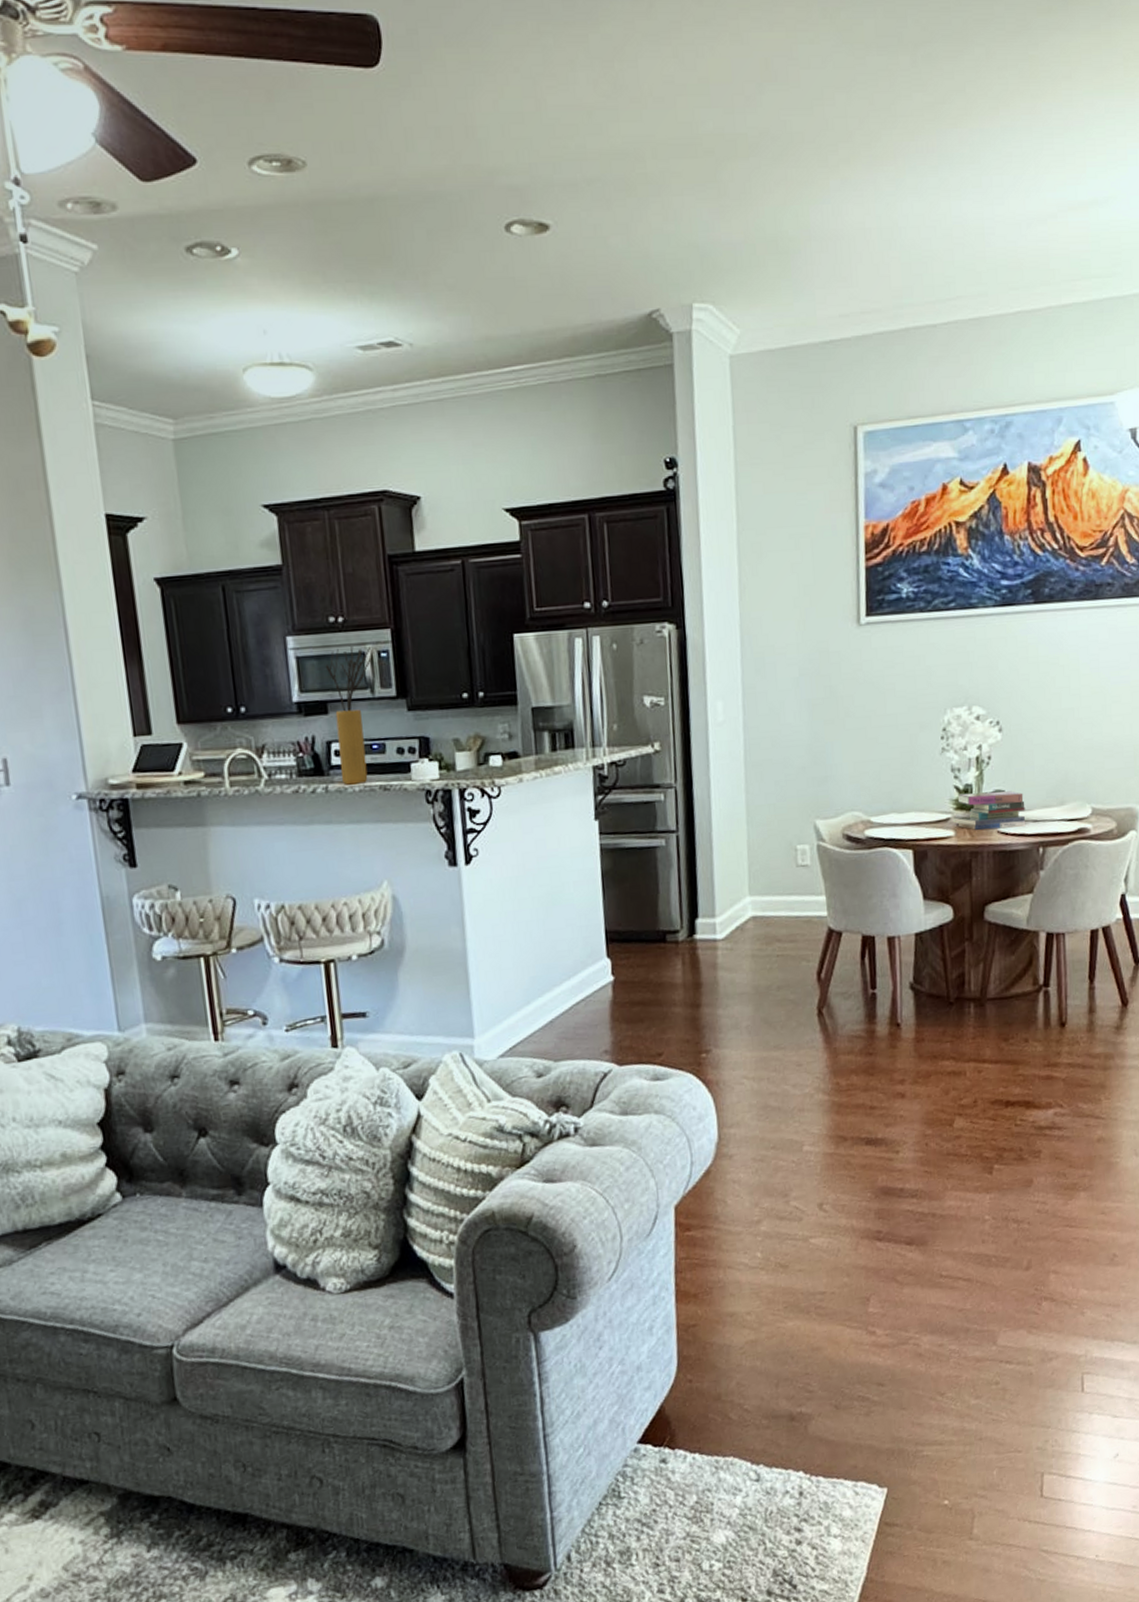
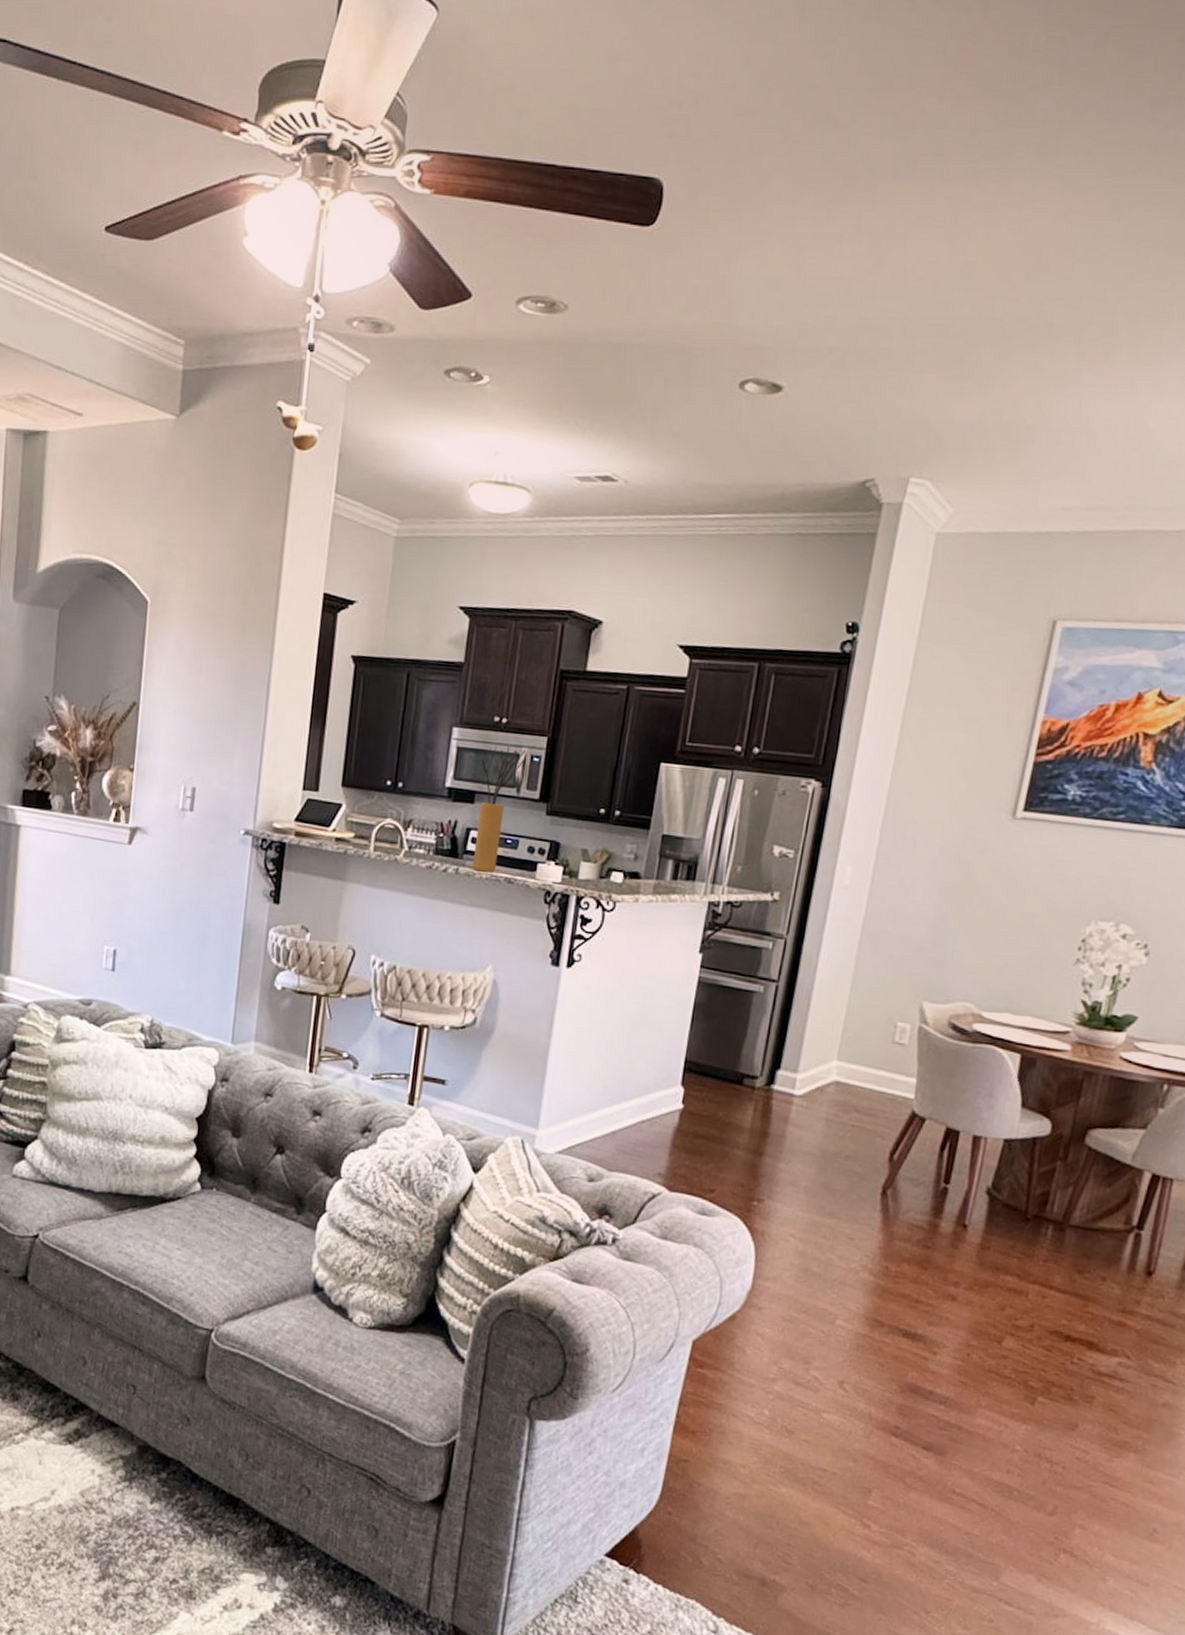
books: present [952,791,1026,831] -> none [1071,1009,1158,1060]

